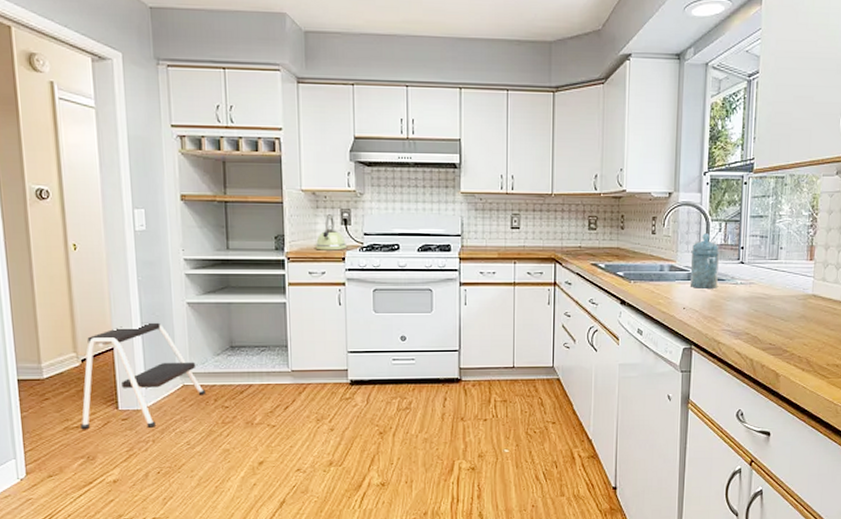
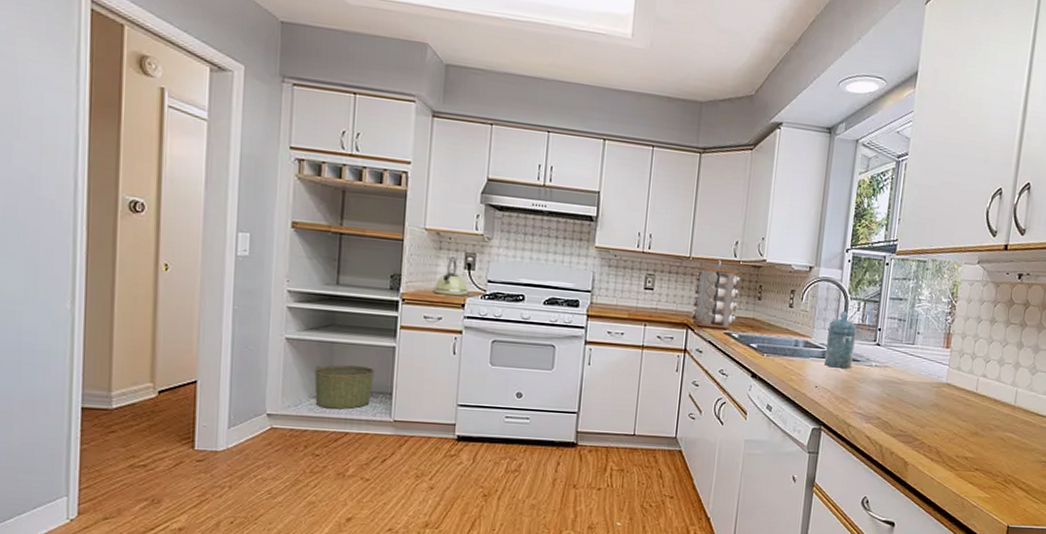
step stool: present [81,322,207,430] -> none [148,355,296,472]
basket: none [216,323,270,364] -> present [314,365,374,410]
spice rack: none [558,193,602,262] -> present [691,258,740,330]

